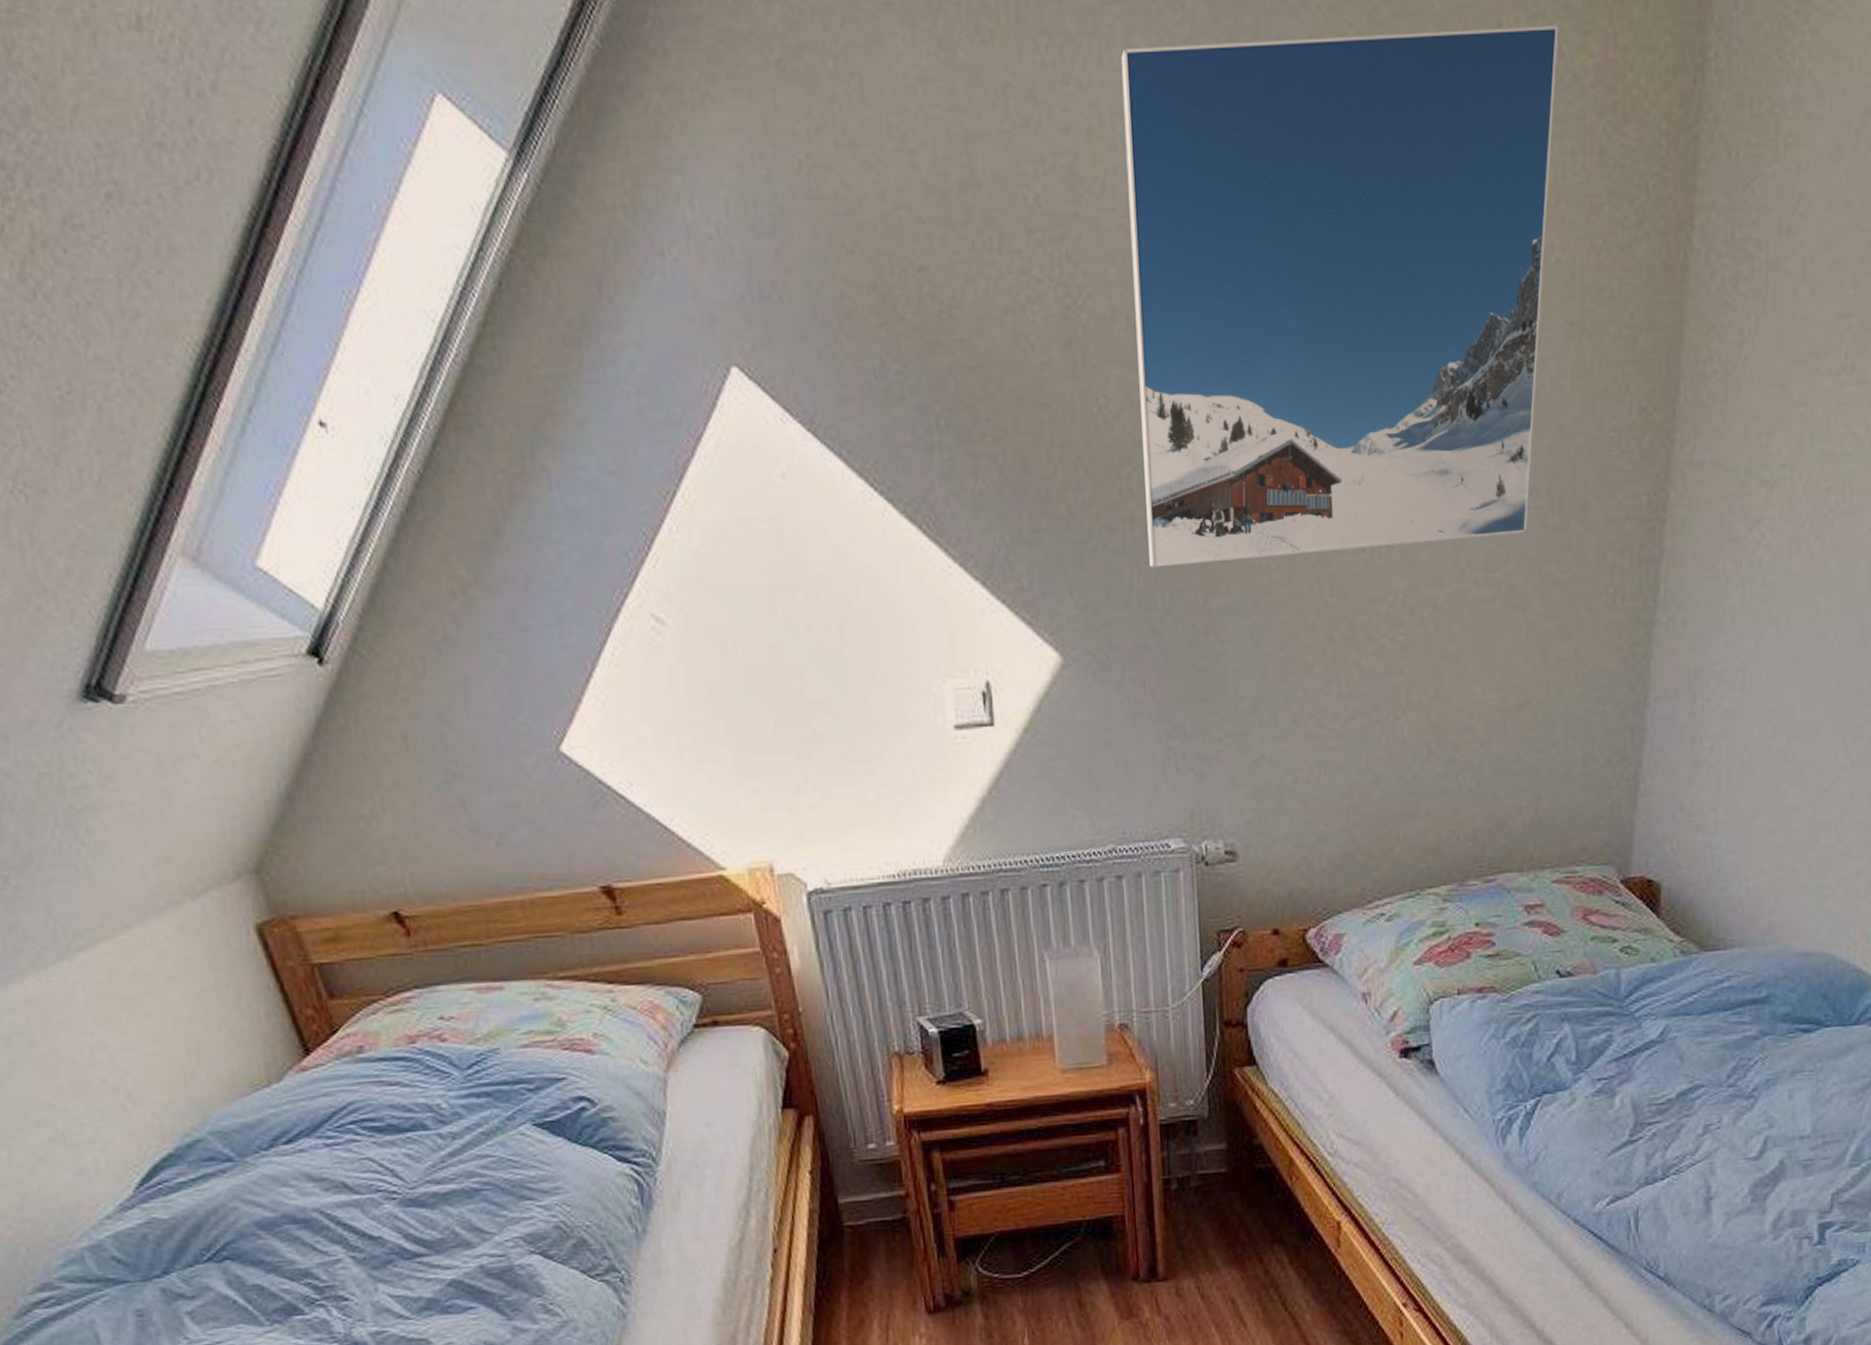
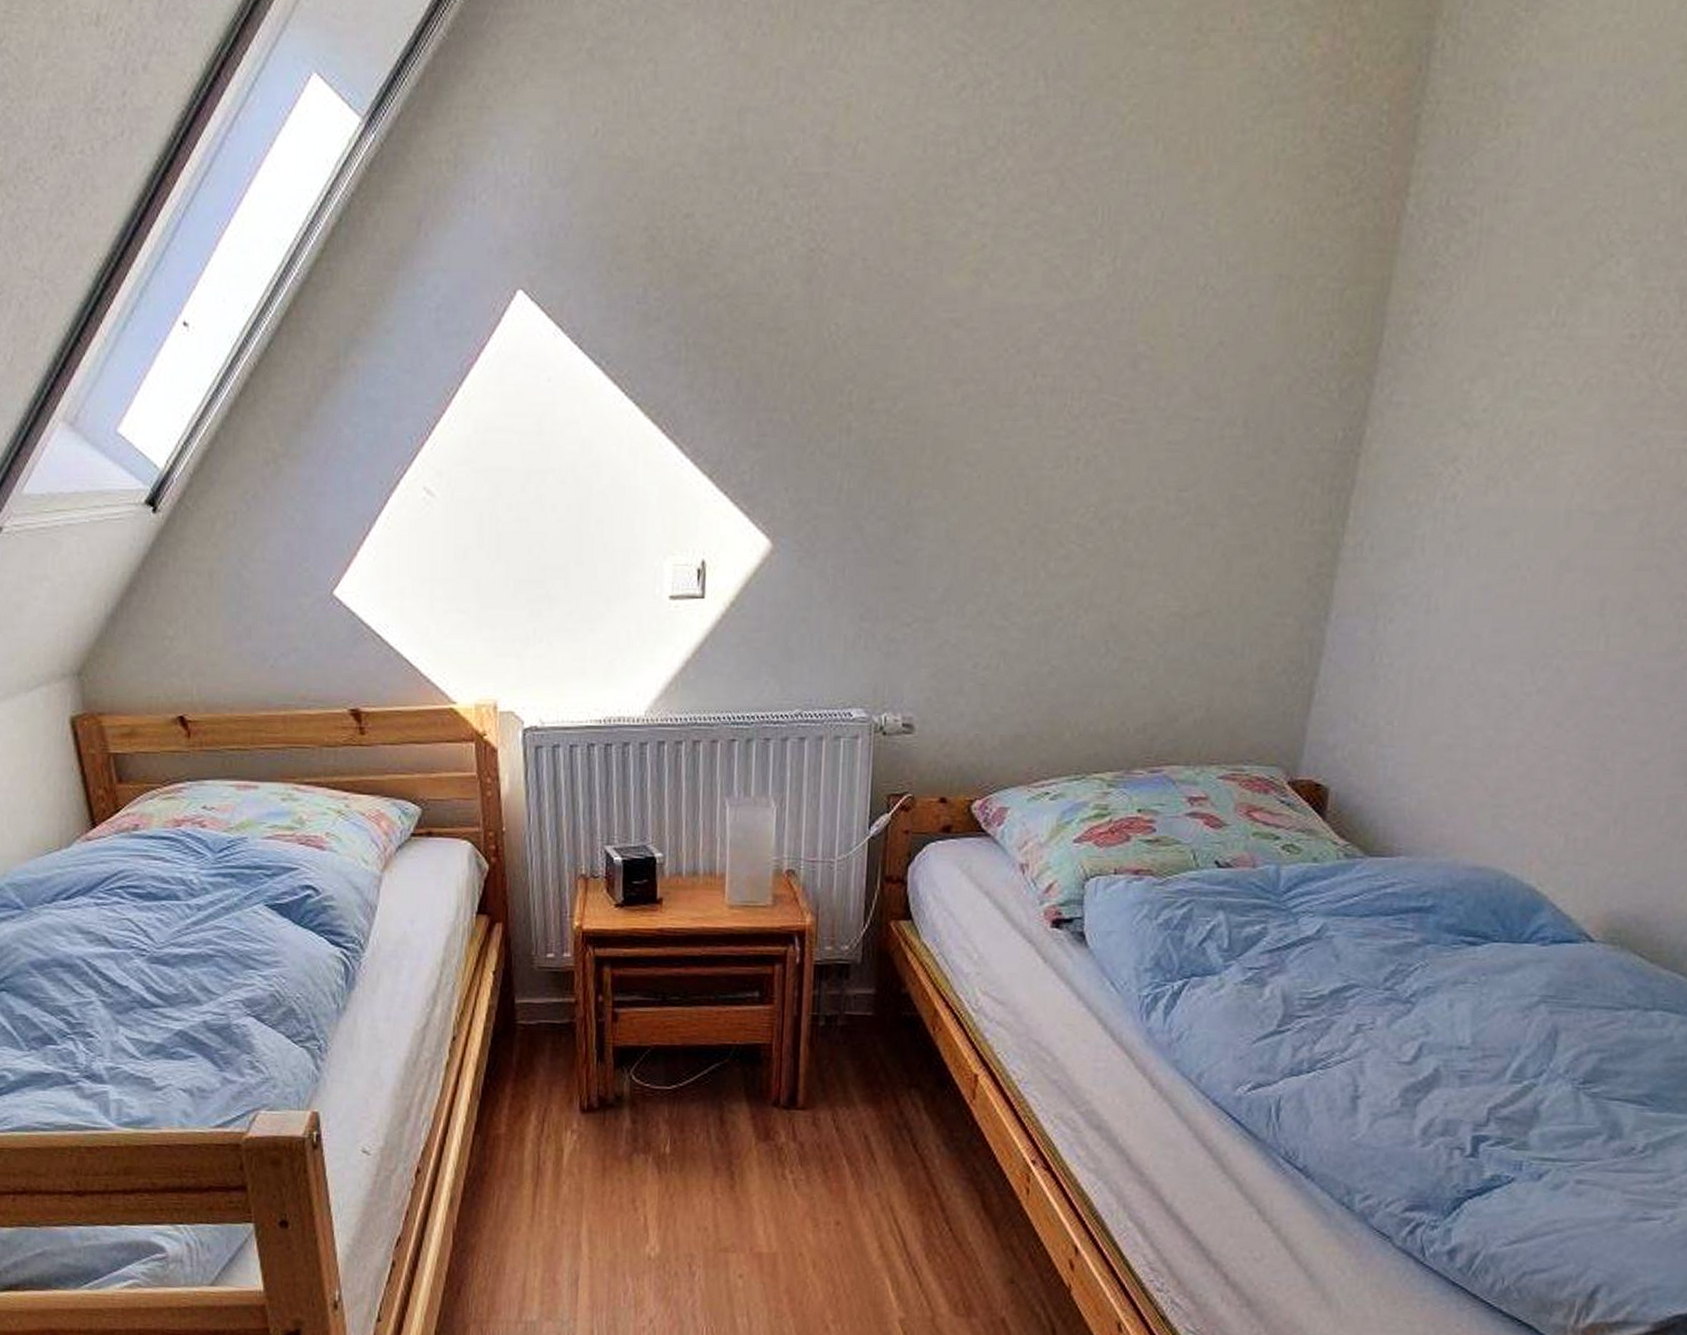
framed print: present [1120,25,1559,568] -> none [860,21,1290,472]

